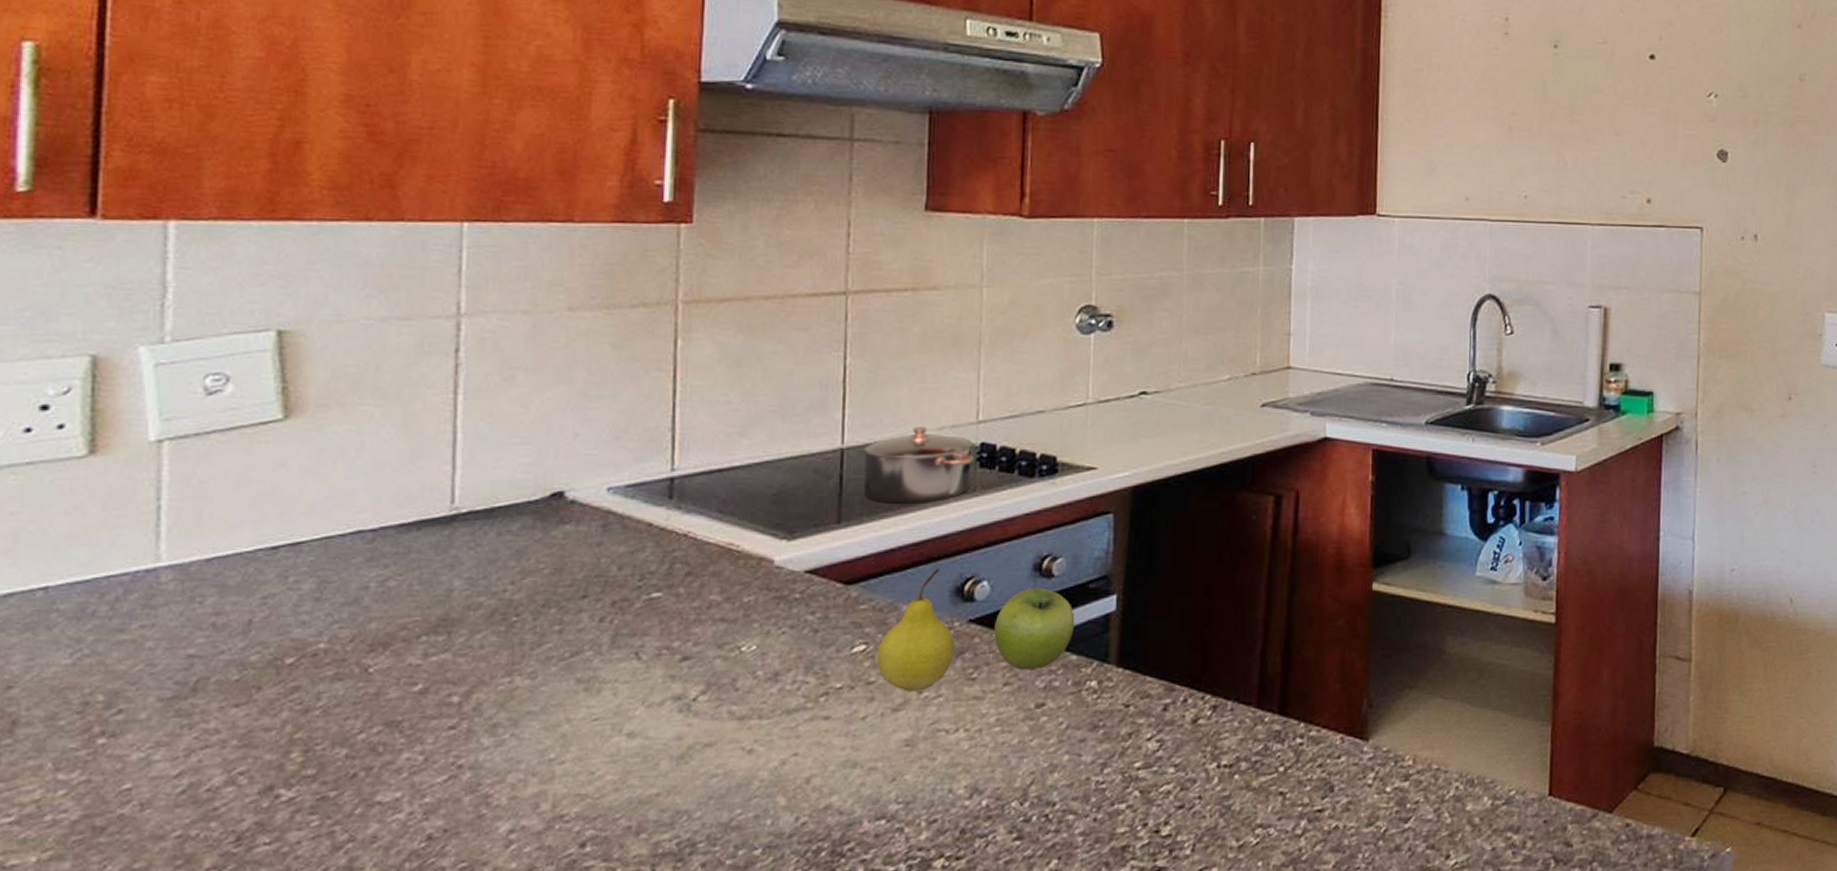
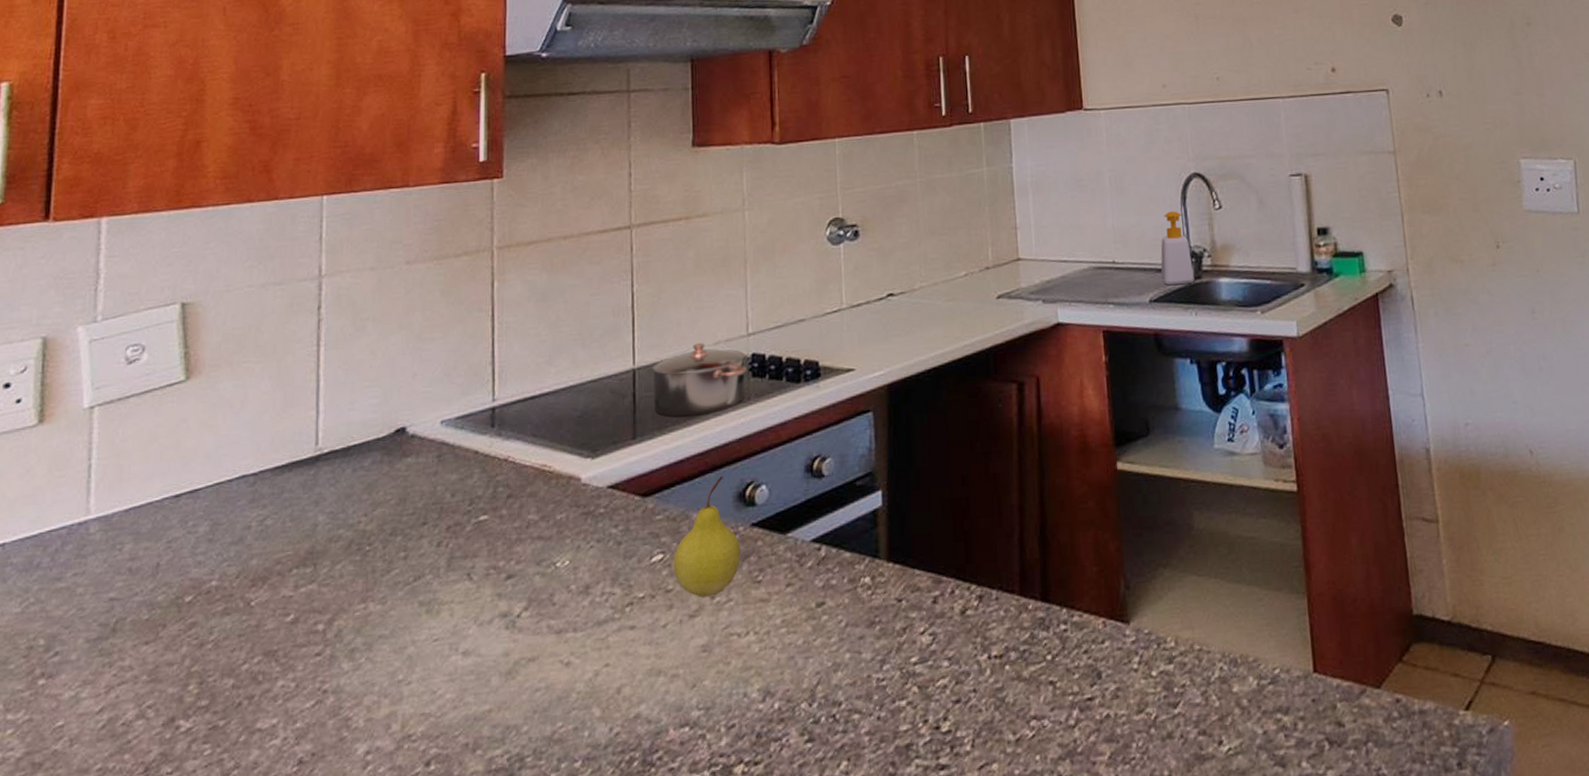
fruit: present [994,588,1075,670] -> none [775,488,846,571]
soap bottle: none [1441,332,1476,409] -> present [1160,211,1194,286]

